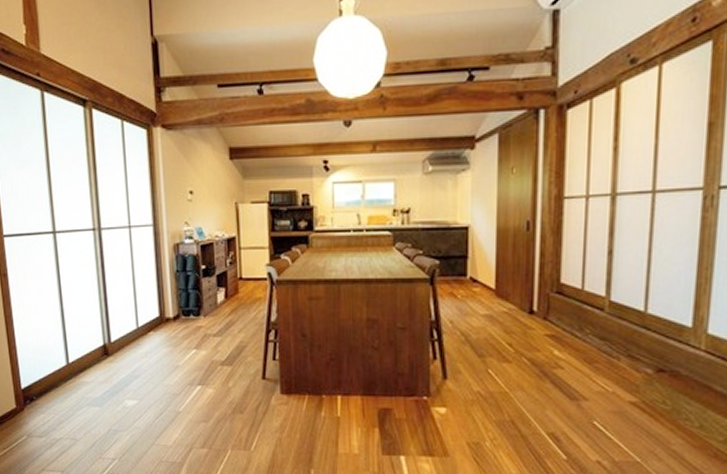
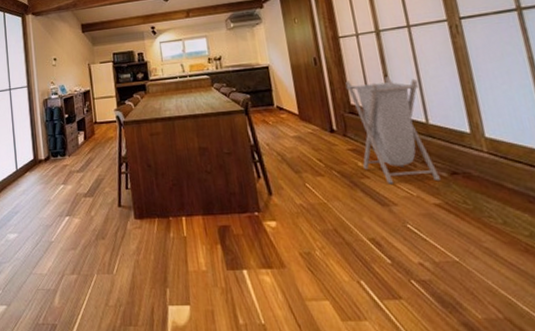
laundry hamper: none [559,253,648,377] -> present [345,77,440,184]

